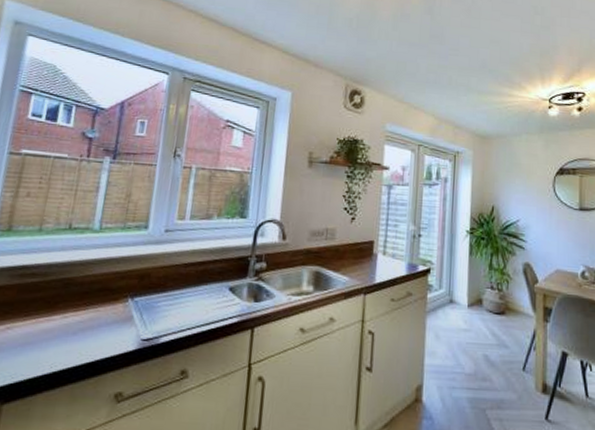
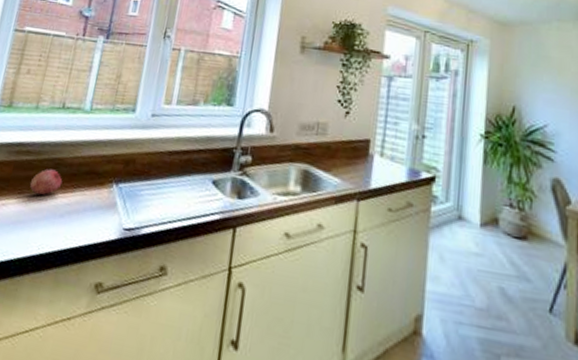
fruit: none [37,289,74,316] -> present [29,169,63,196]

